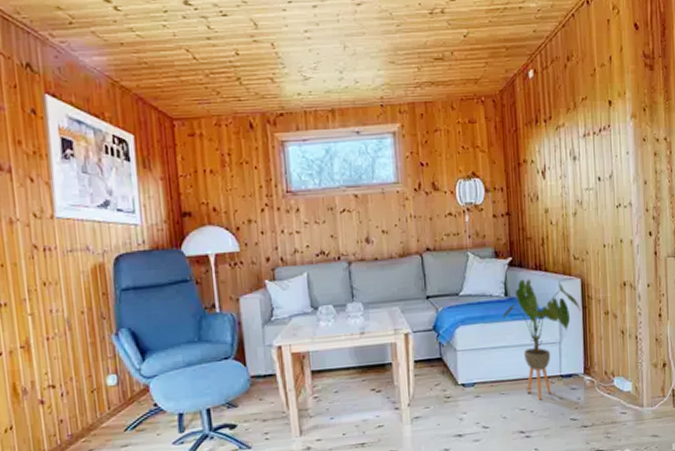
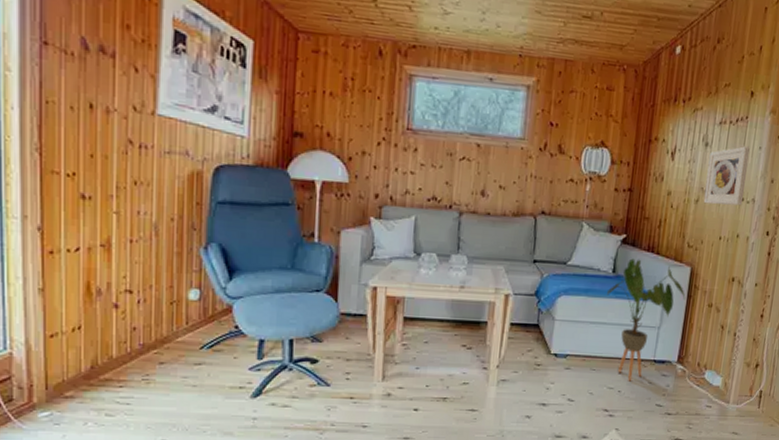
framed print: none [579,154,621,215] -> present [703,146,750,206]

